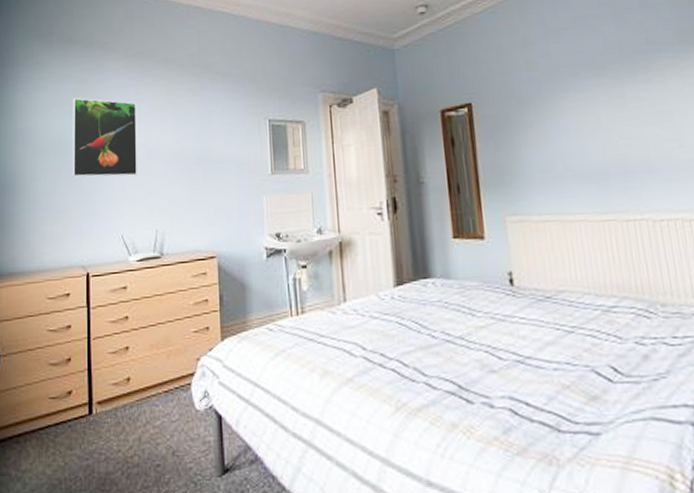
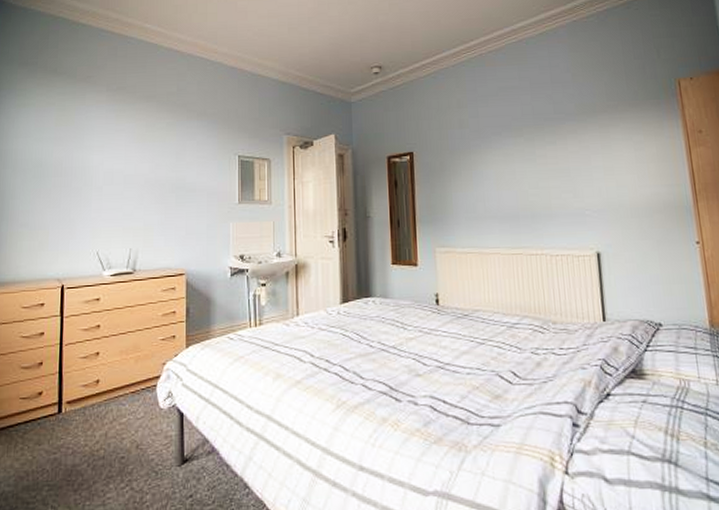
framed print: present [72,97,137,177] -> none [51,124,116,199]

